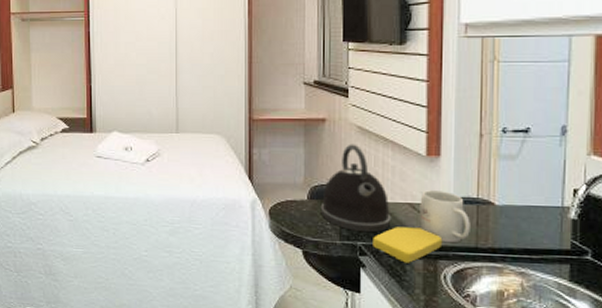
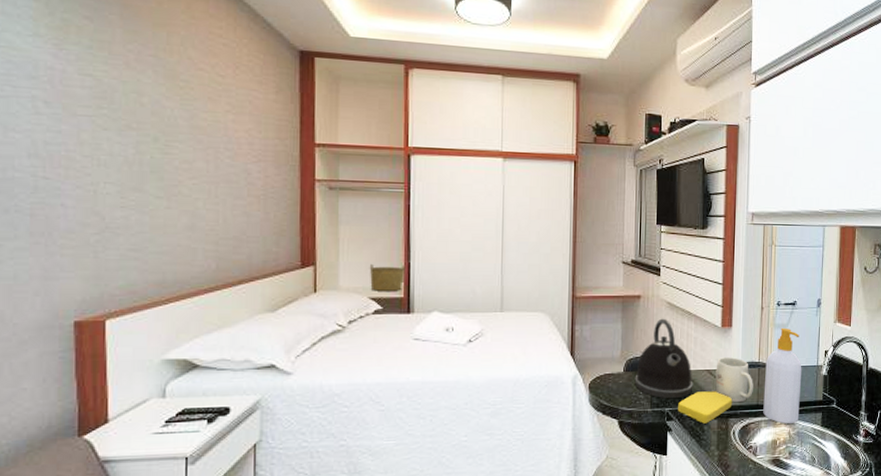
basket: none [56,86,88,112] -> present [369,263,406,291]
soap bottle: none [484,159,539,275] -> present [763,327,802,425]

